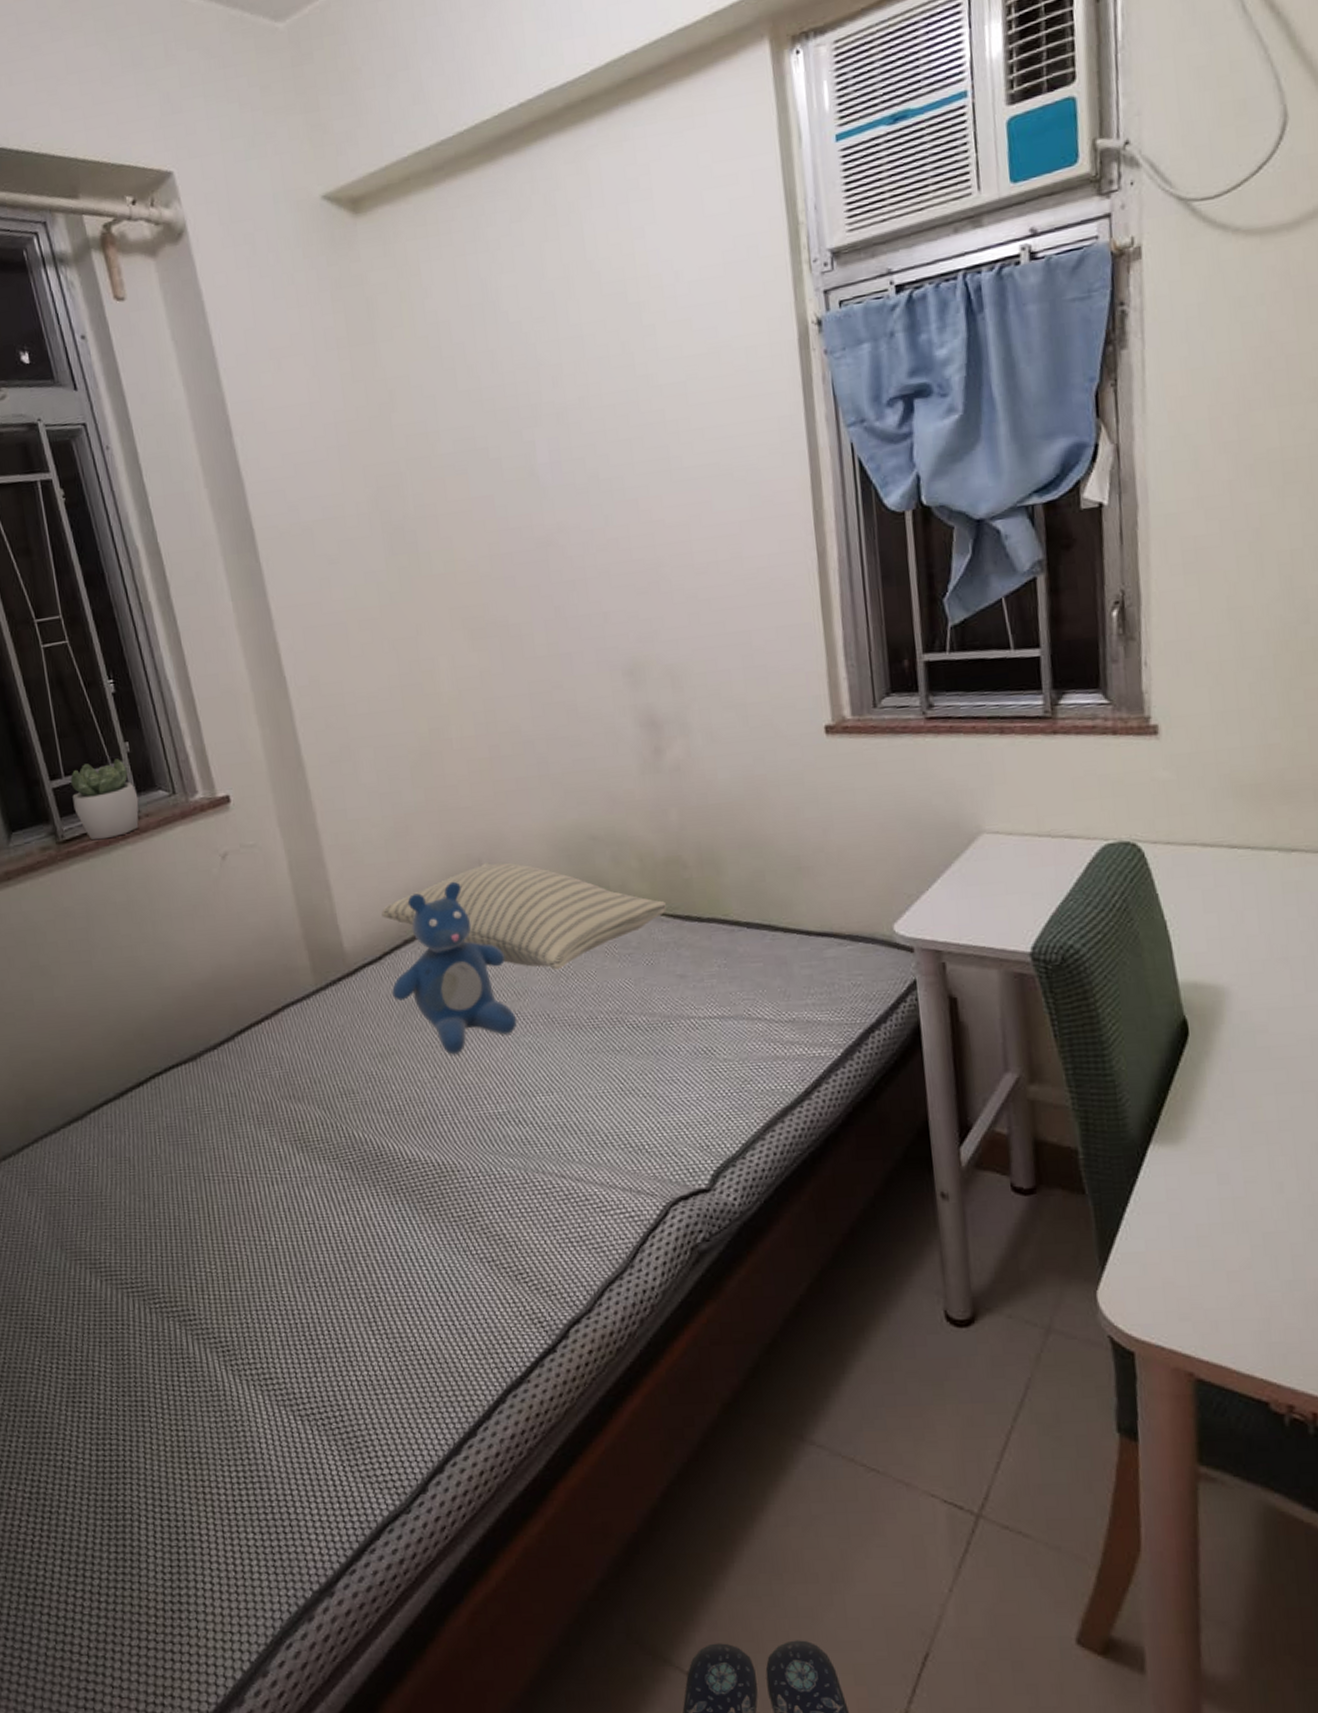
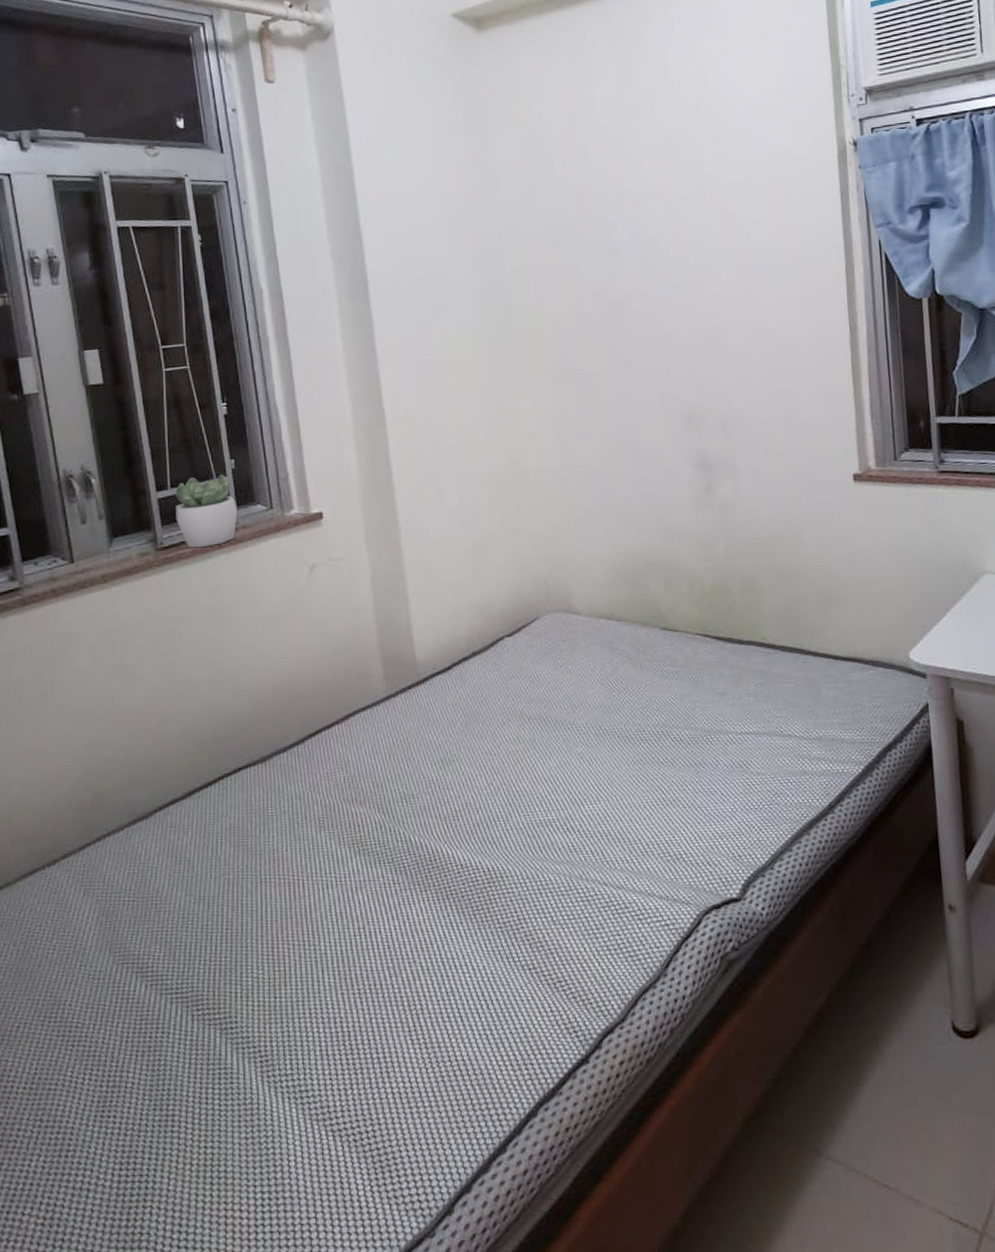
pillow: present [381,862,666,970] -> none [453,583,711,685]
stuffed animal: present [391,881,517,1055] -> none [456,599,571,763]

